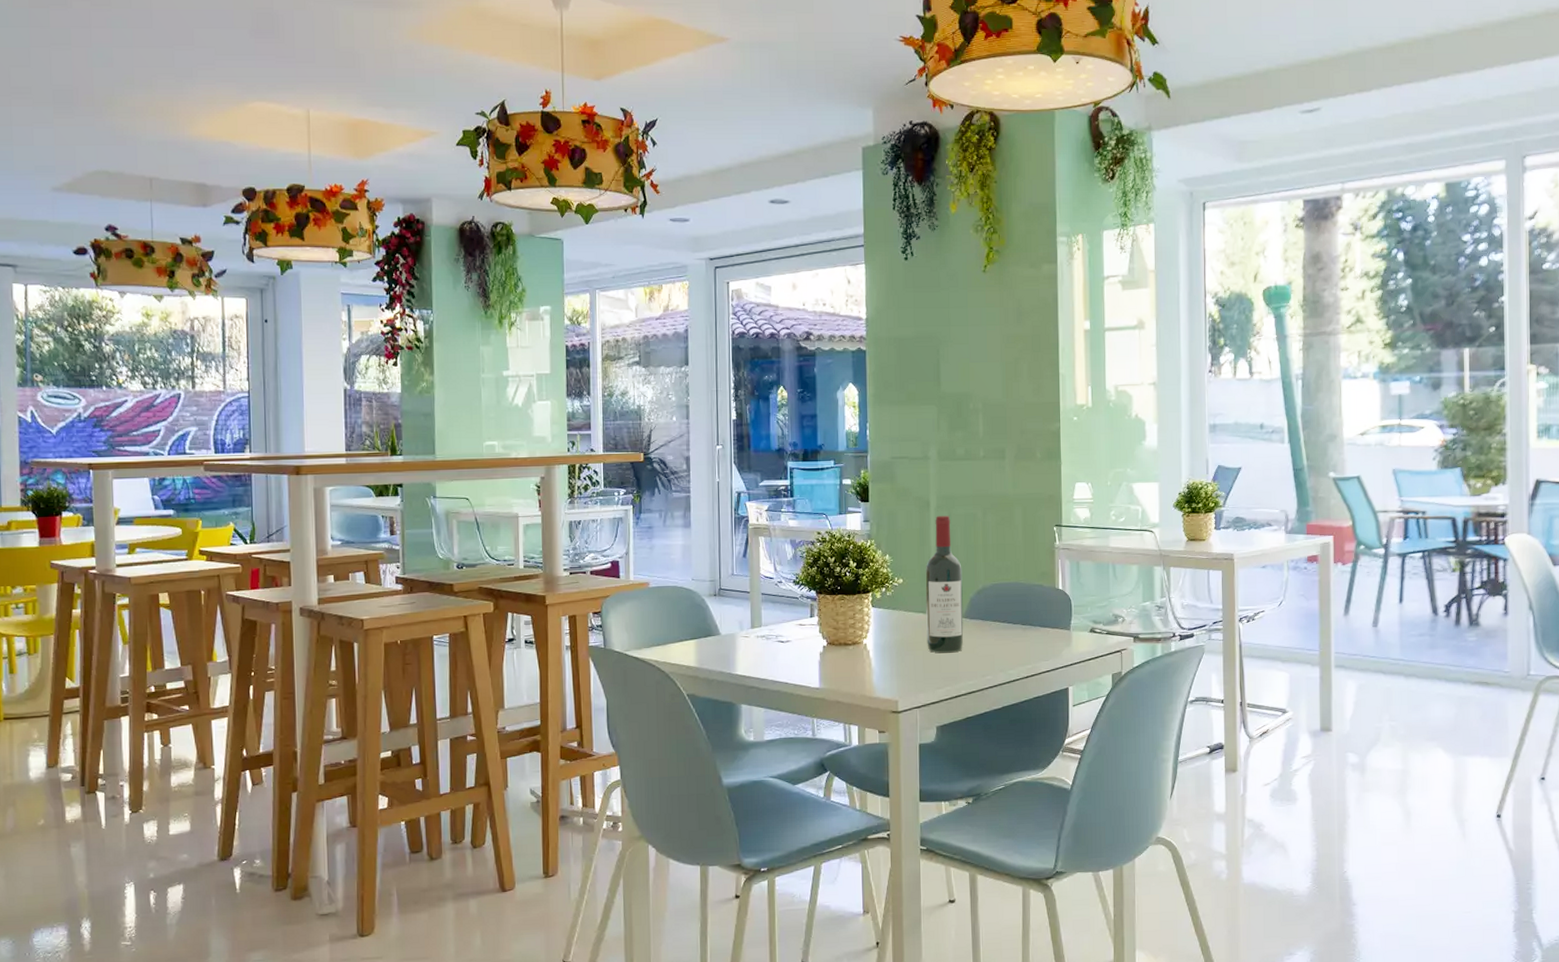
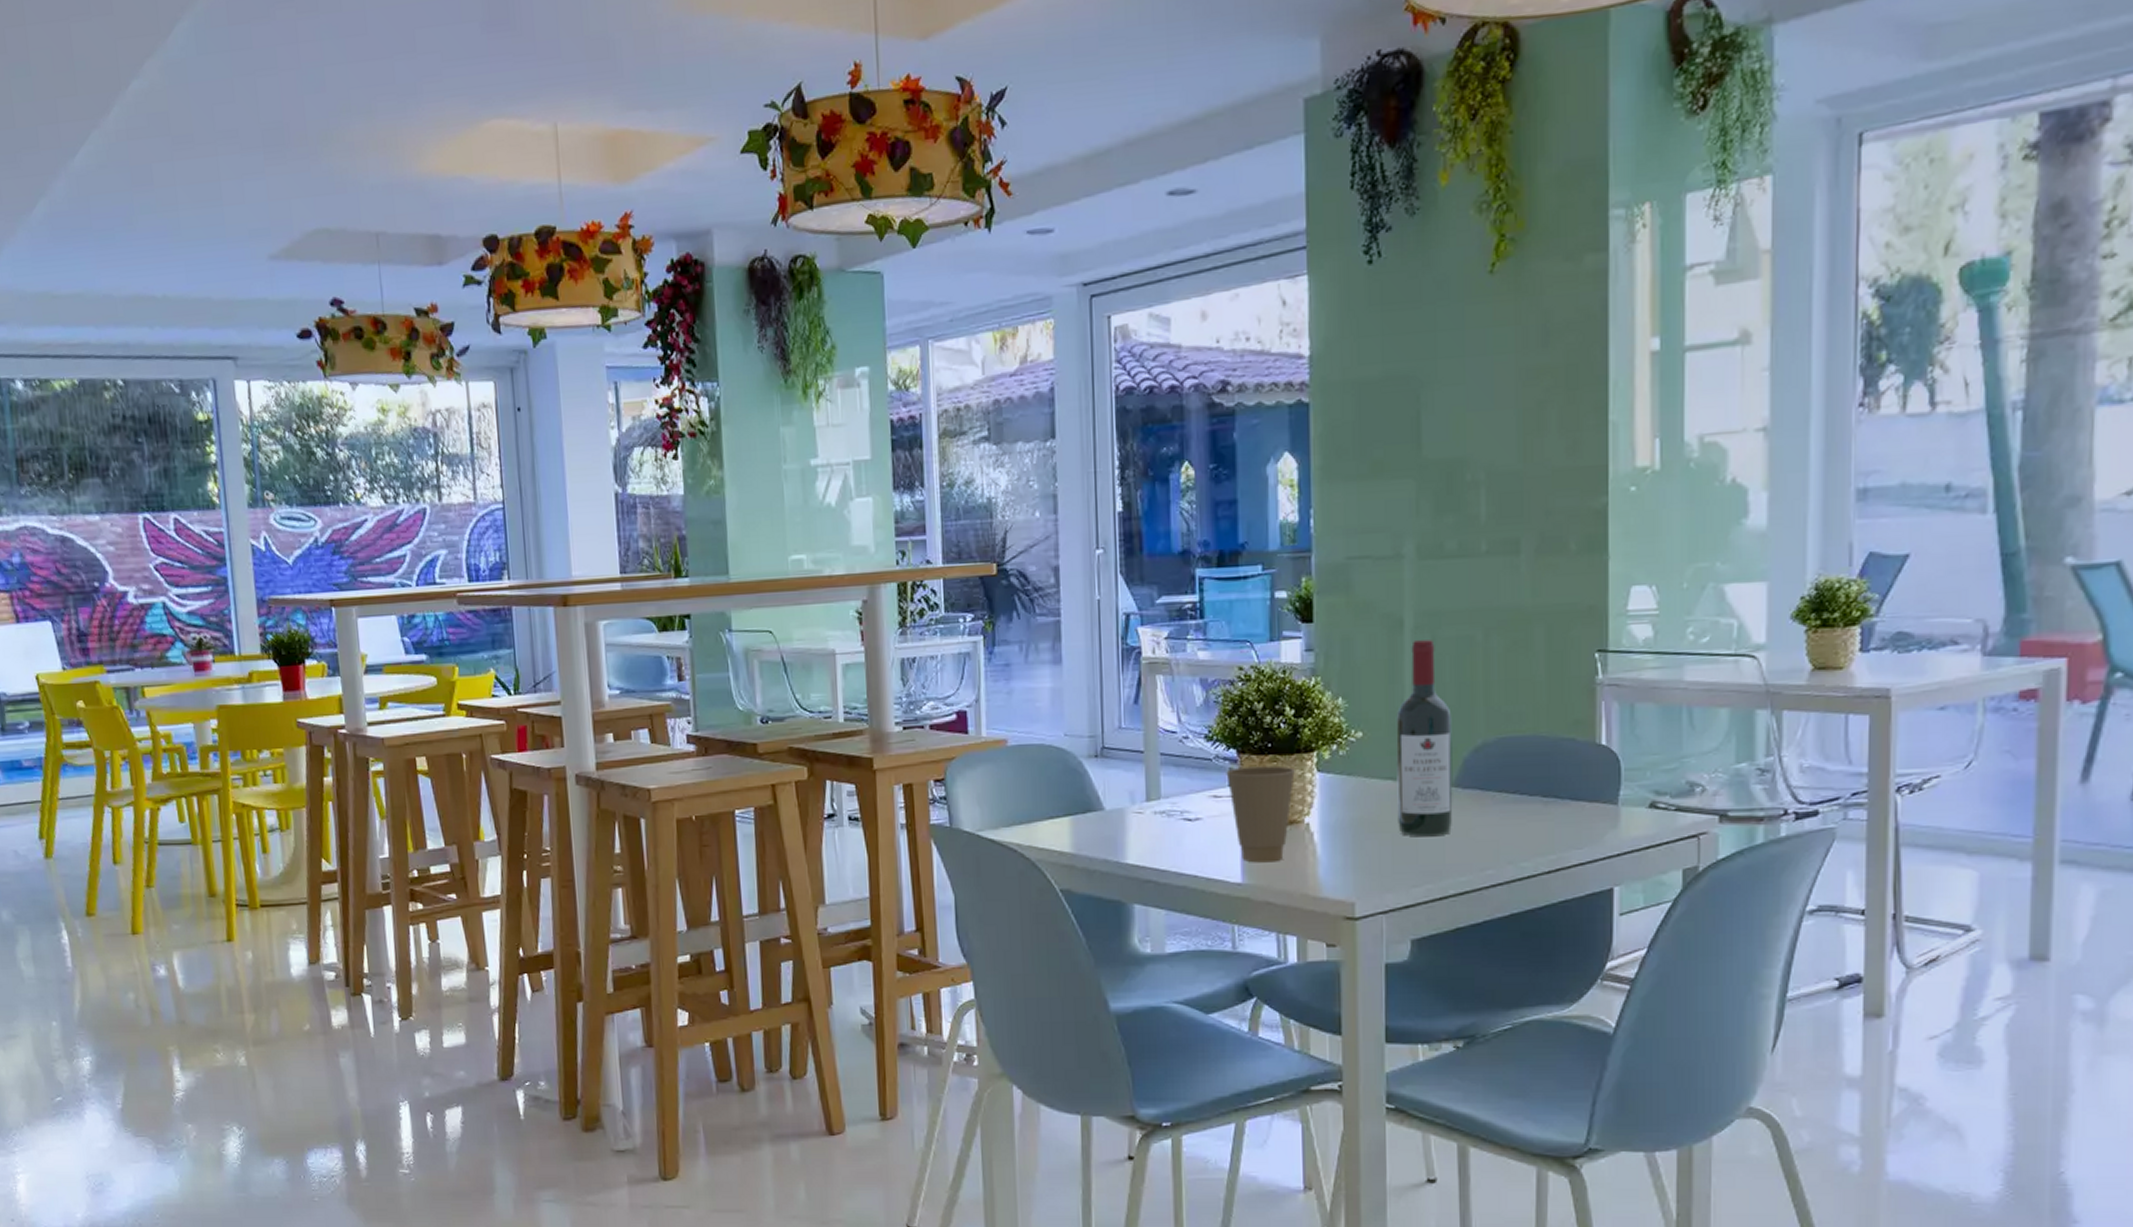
cup: none [808,602,857,673] -> present [1226,765,1295,863]

